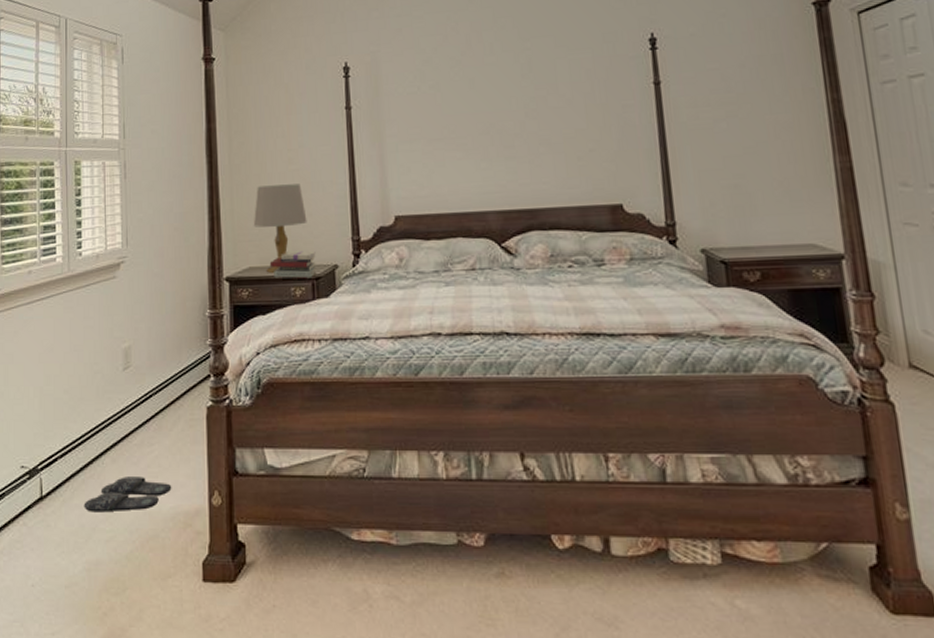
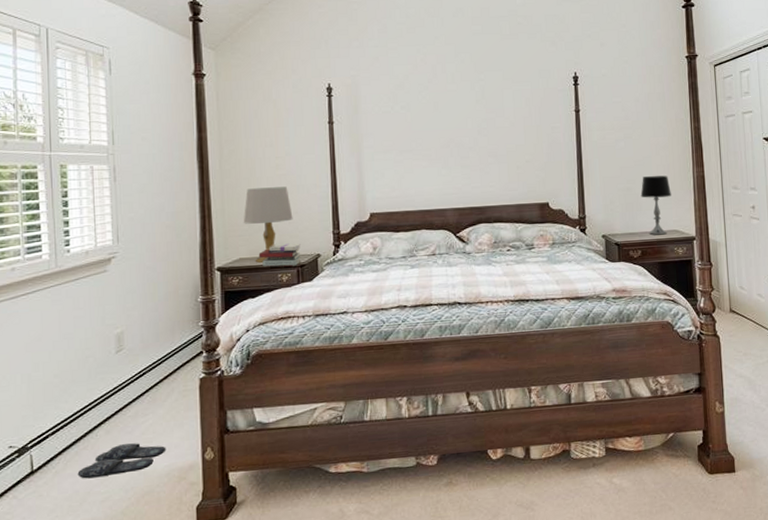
table lamp: none [754,167,803,251] -> present [640,175,671,236]

